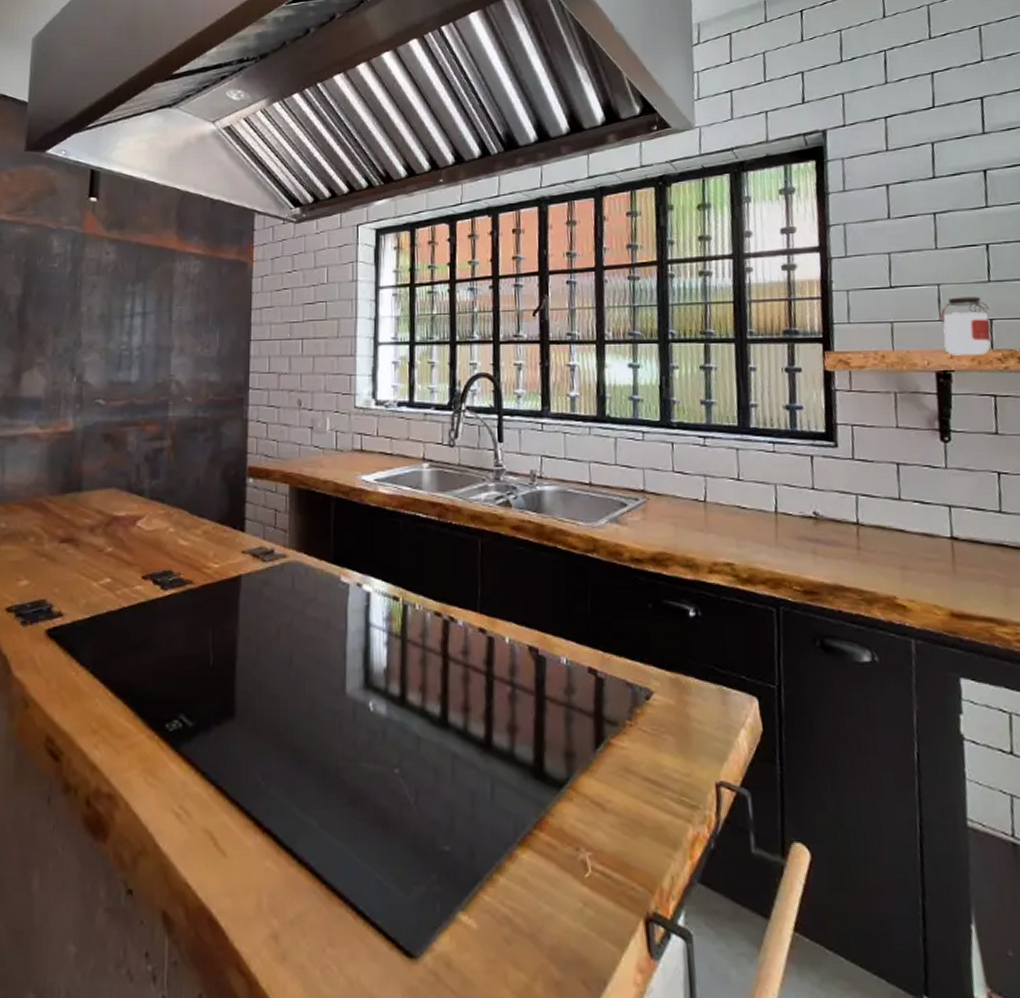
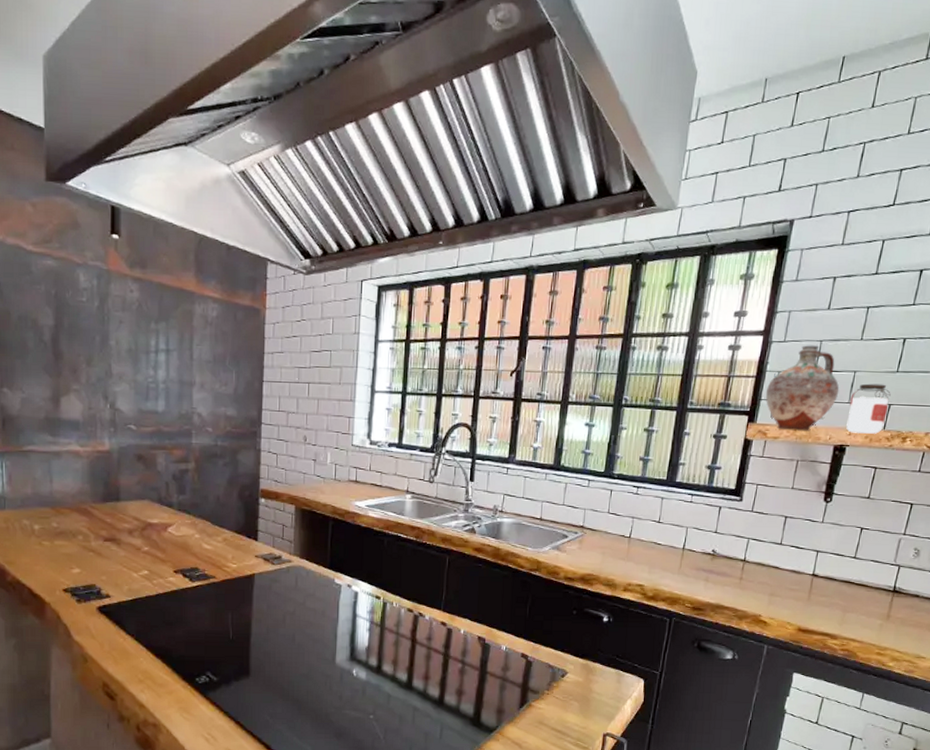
ceramic jug: none [837,258,926,358] -> present [765,345,840,431]

